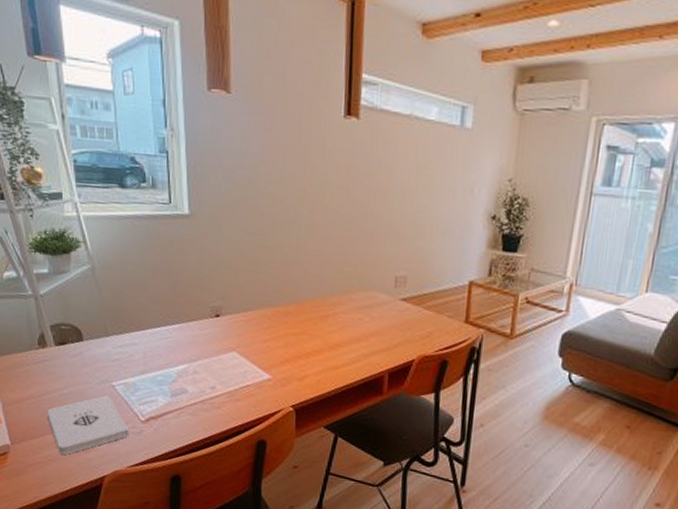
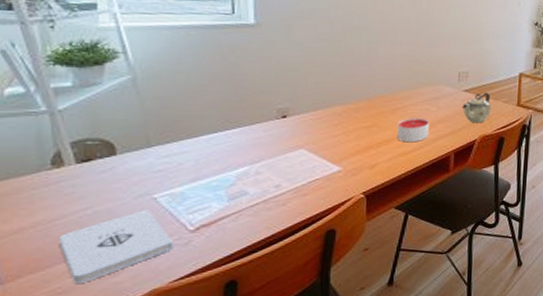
candle: none [326,327,361,356] -> present [396,117,429,143]
teapot: none [399,303,434,341] -> present [462,93,492,124]

